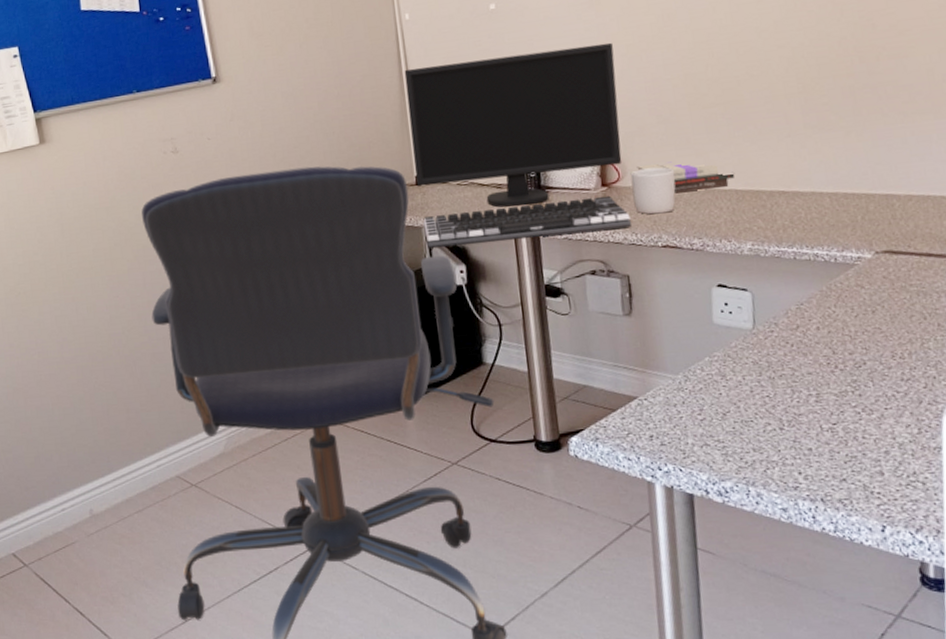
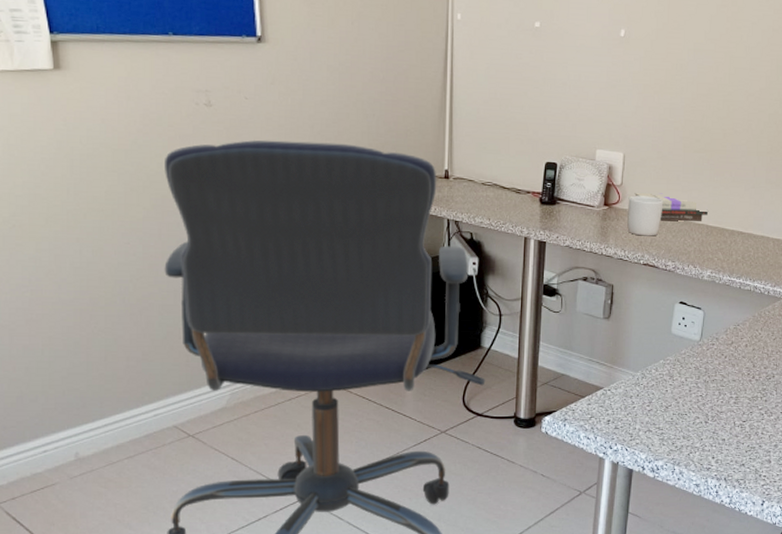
monitor: present [404,42,622,207] -> none [445,67,634,212]
computer keyboard: present [423,195,632,249] -> none [446,209,623,244]

